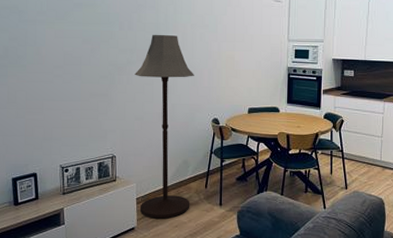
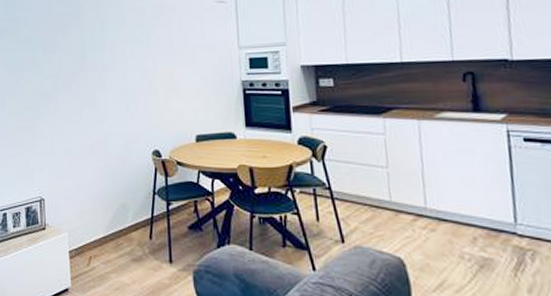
floor lamp: present [135,34,194,219] -> none [61,54,133,278]

